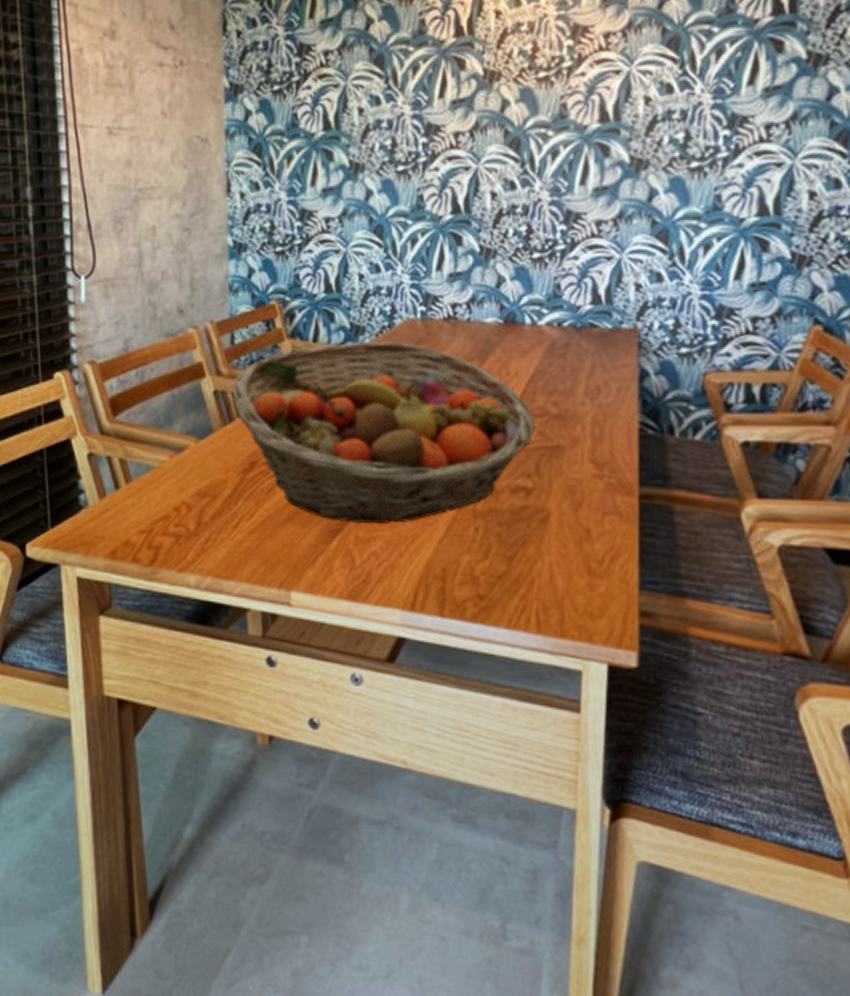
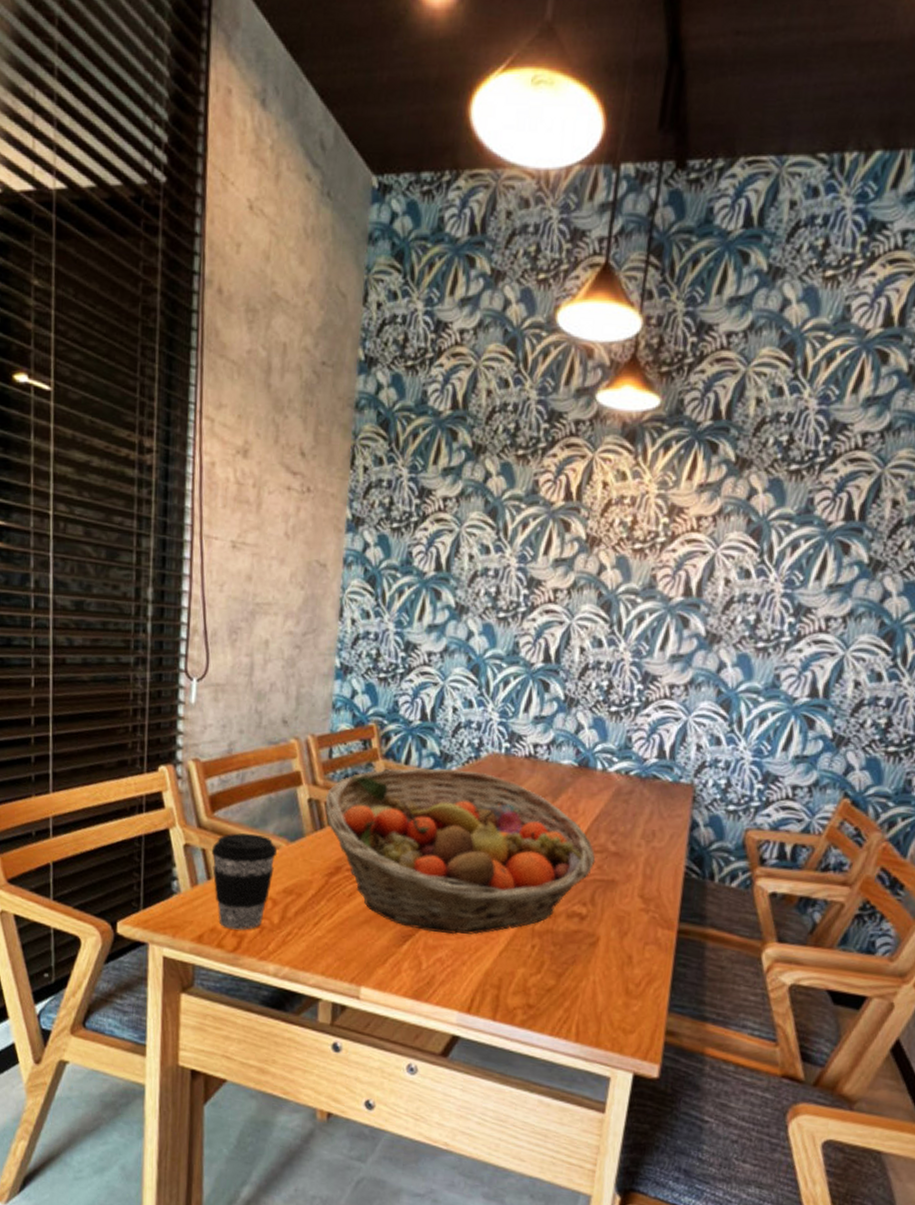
coffee cup: none [116,434,187,541] -> present [211,833,278,930]

